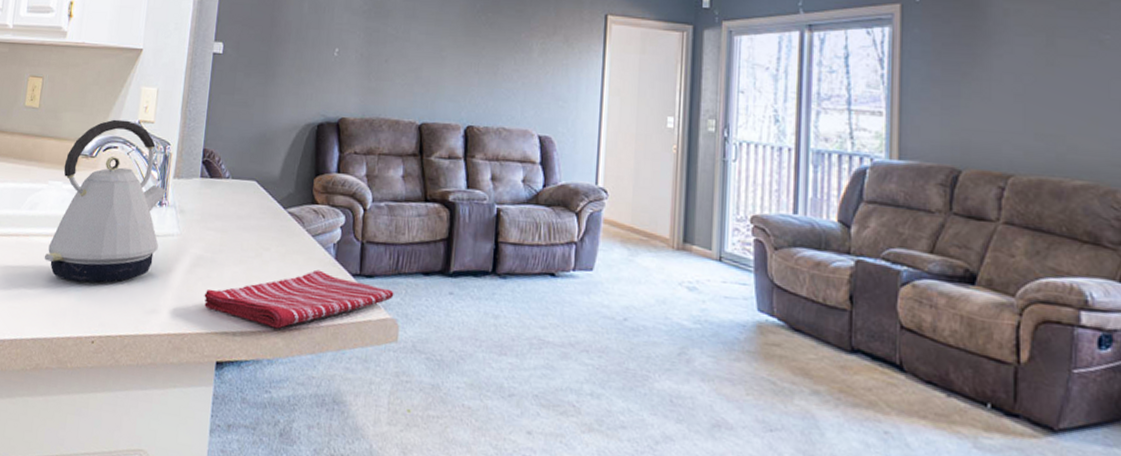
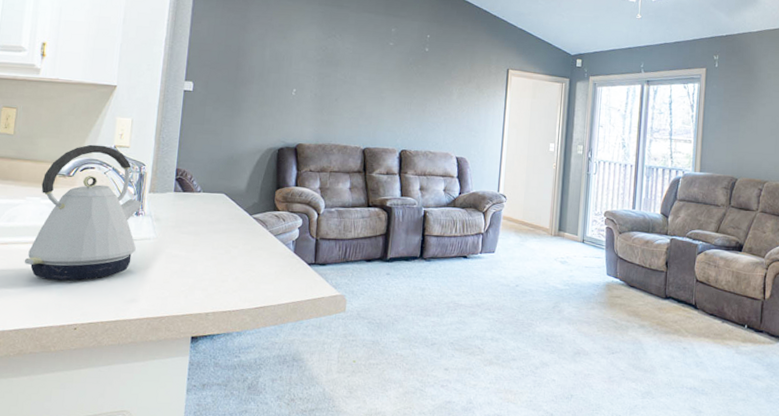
dish towel: present [204,269,394,329] -> none [179,261,343,308]

